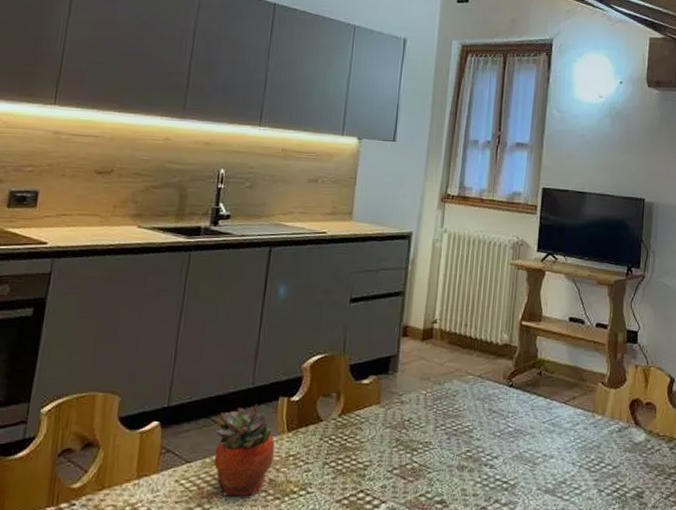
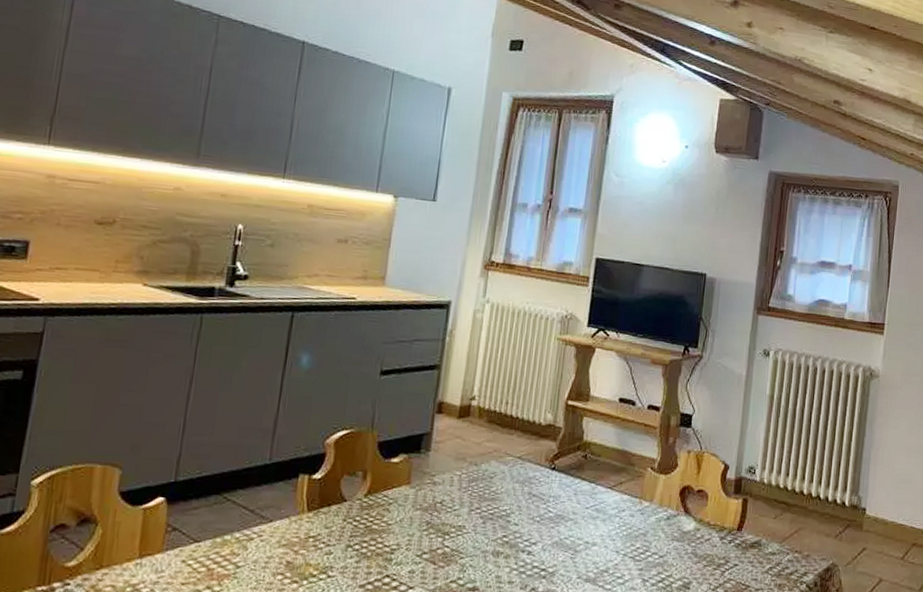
succulent planter: present [213,404,275,496] -> none [225,481,293,578]

